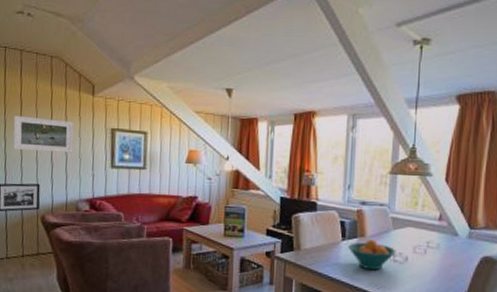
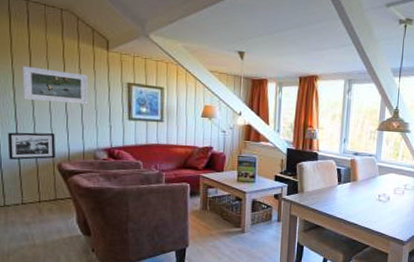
fruit bowl: present [348,239,396,271] -> none [343,183,381,208]

